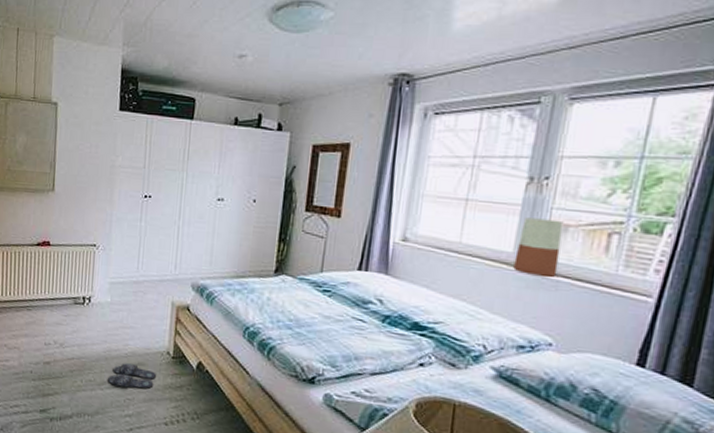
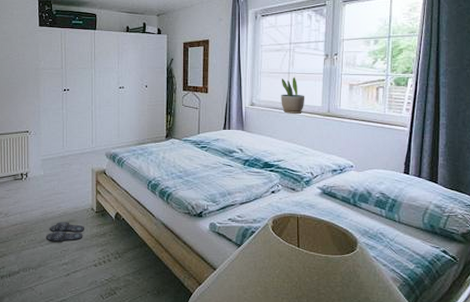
potted plant: none [449,205,489,261] -> present [281,76,305,115]
vase: present [513,217,564,278] -> none [323,82,350,121]

